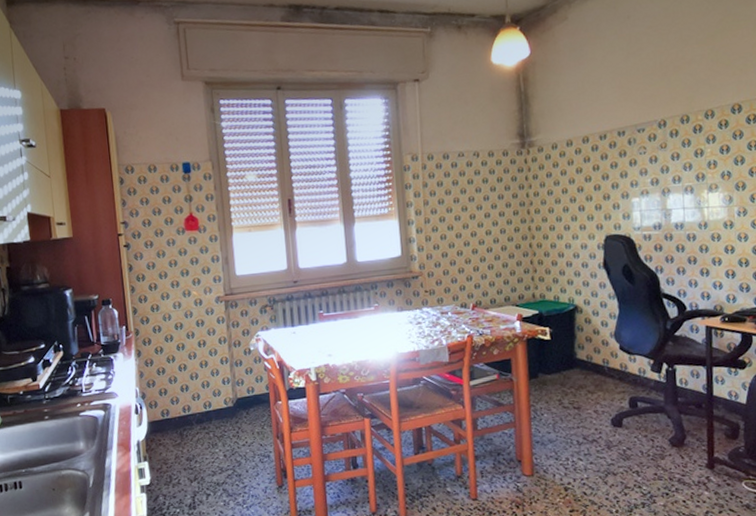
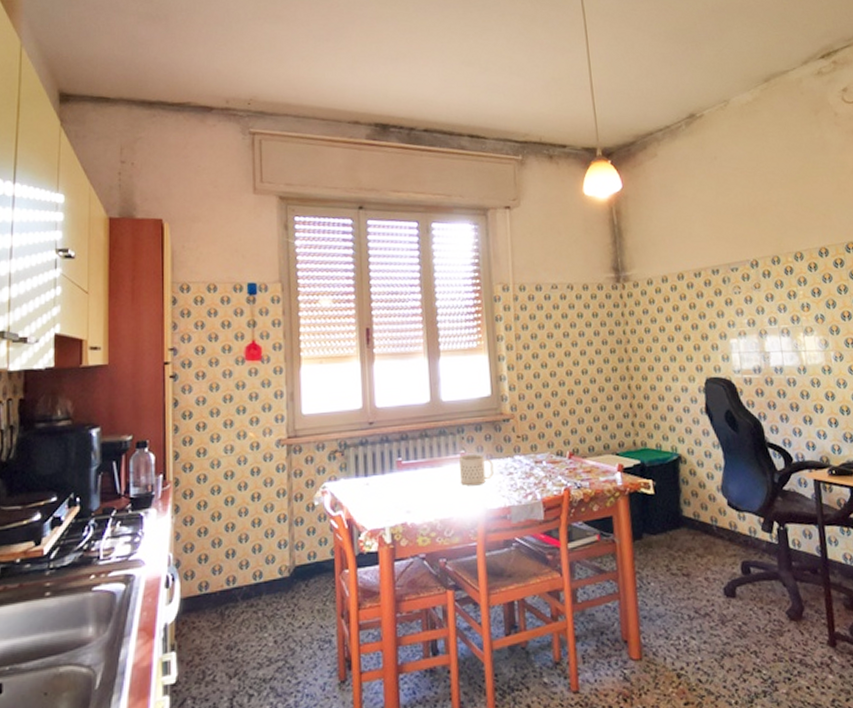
mug: none [373,307,404,334] -> present [459,454,494,486]

